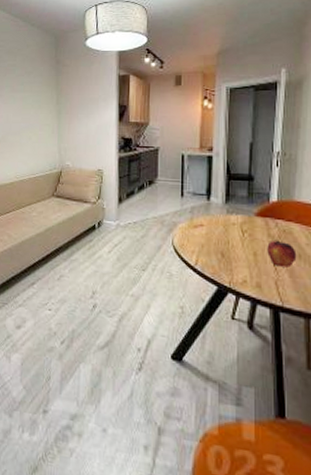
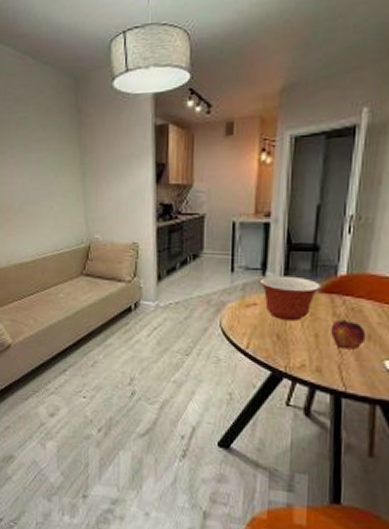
mixing bowl: none [205,200,256,241] -> present [259,275,321,322]

